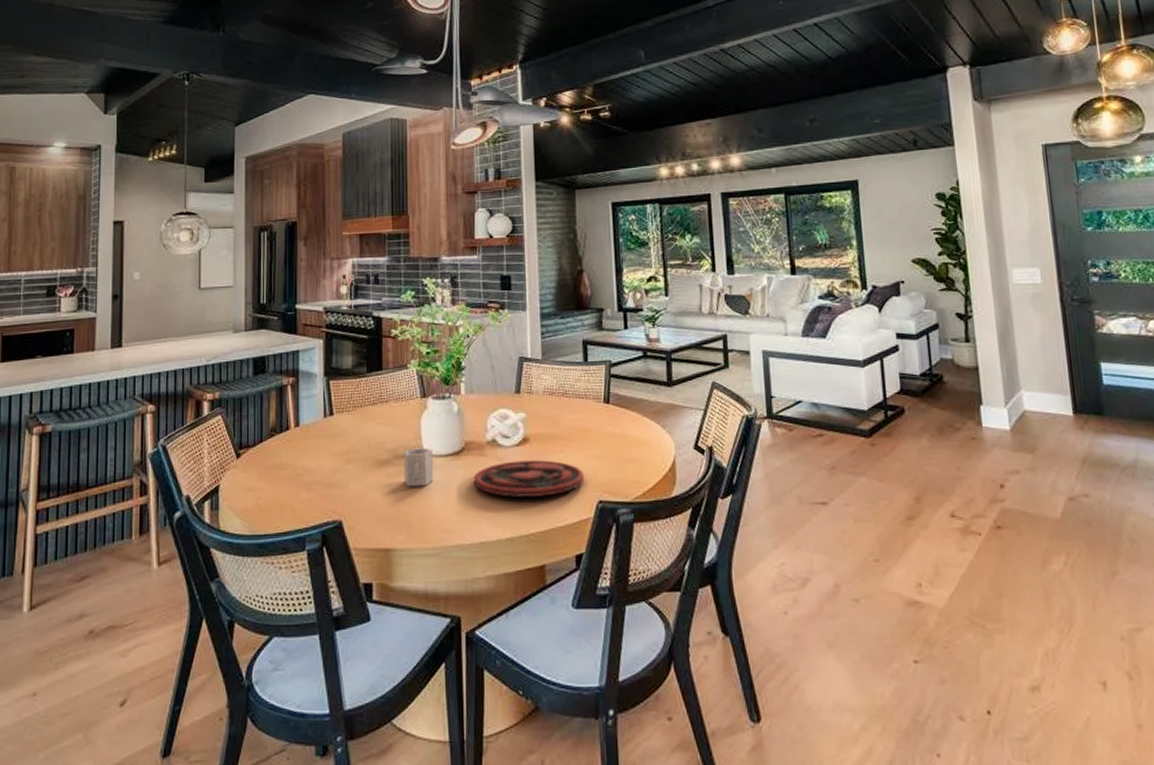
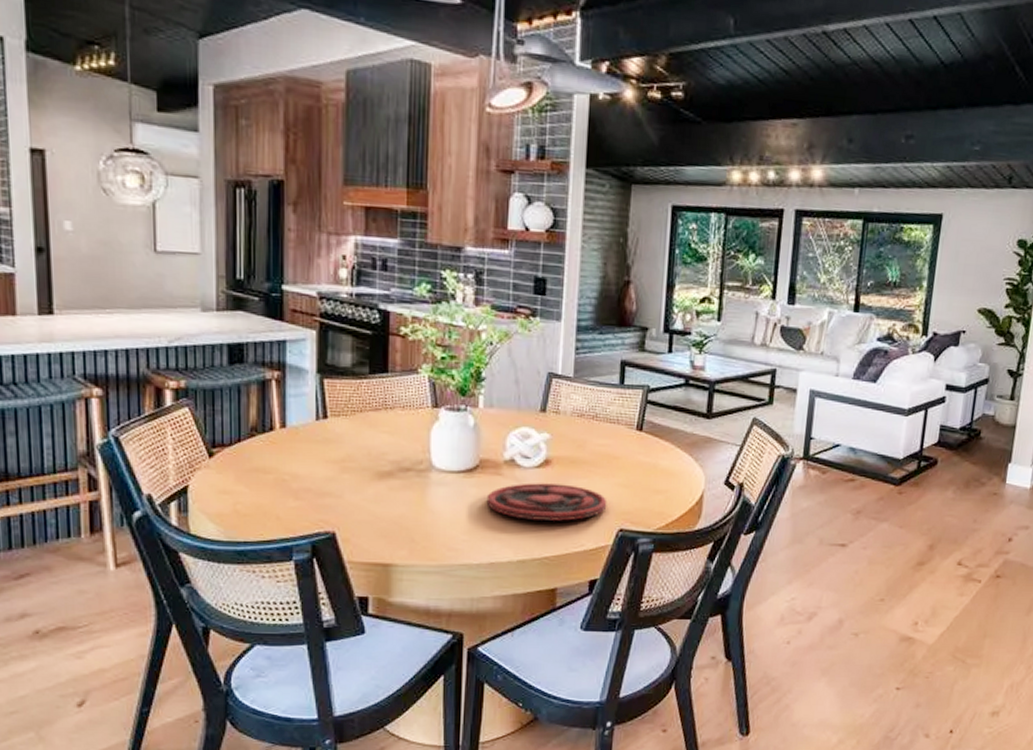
cup: present [403,448,434,487] -> none [408,461,443,503]

